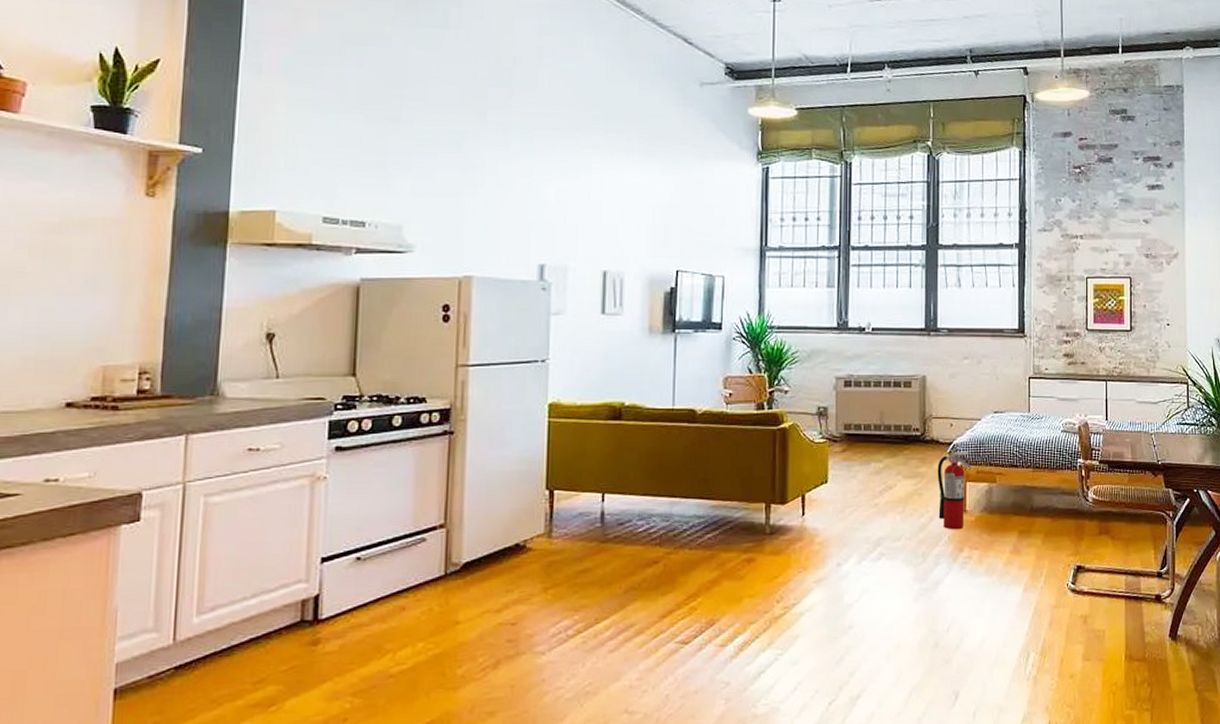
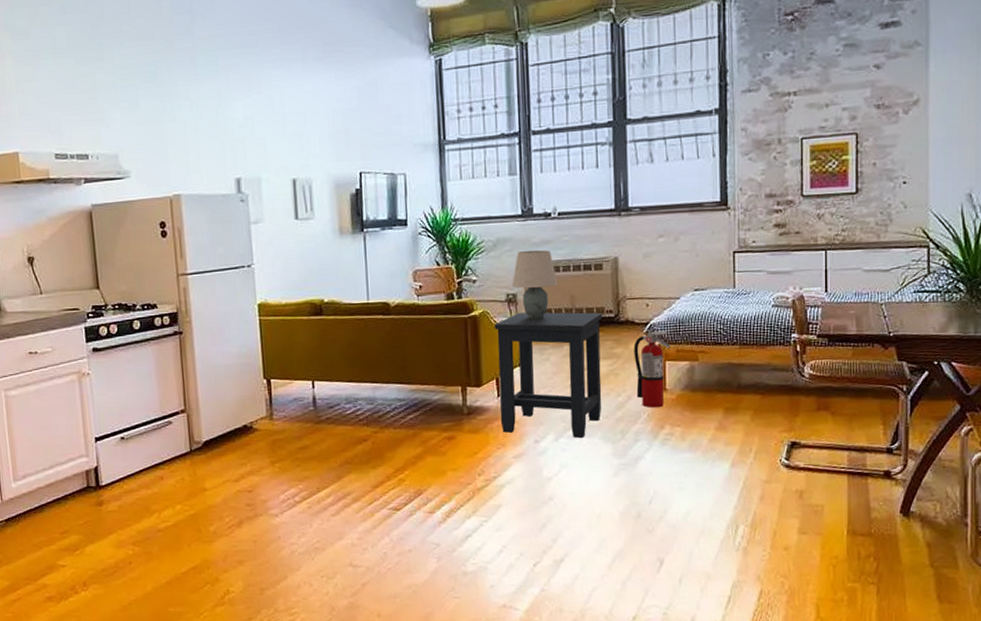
side table: none [803,426,910,562] -> present [494,312,603,439]
table lamp: none [823,363,869,434] -> present [512,250,559,319]

